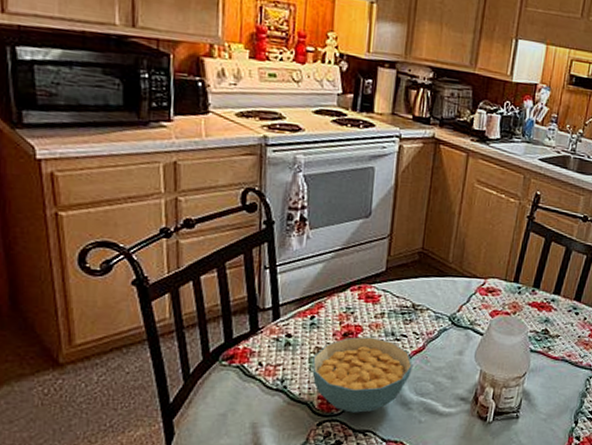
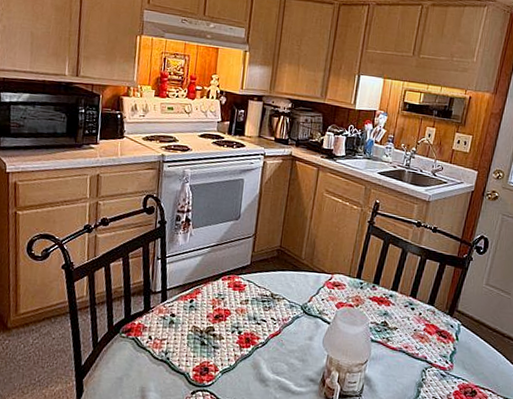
cereal bowl: present [312,337,412,413] -> none [189,319,270,386]

